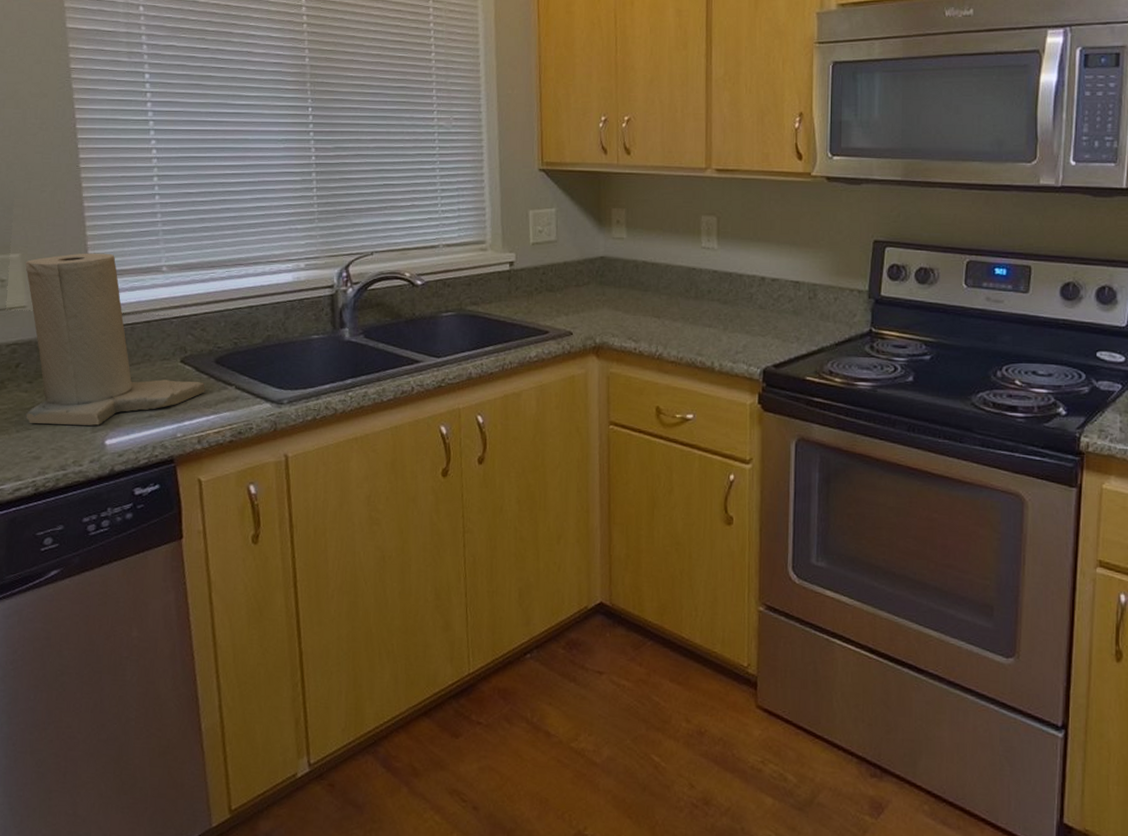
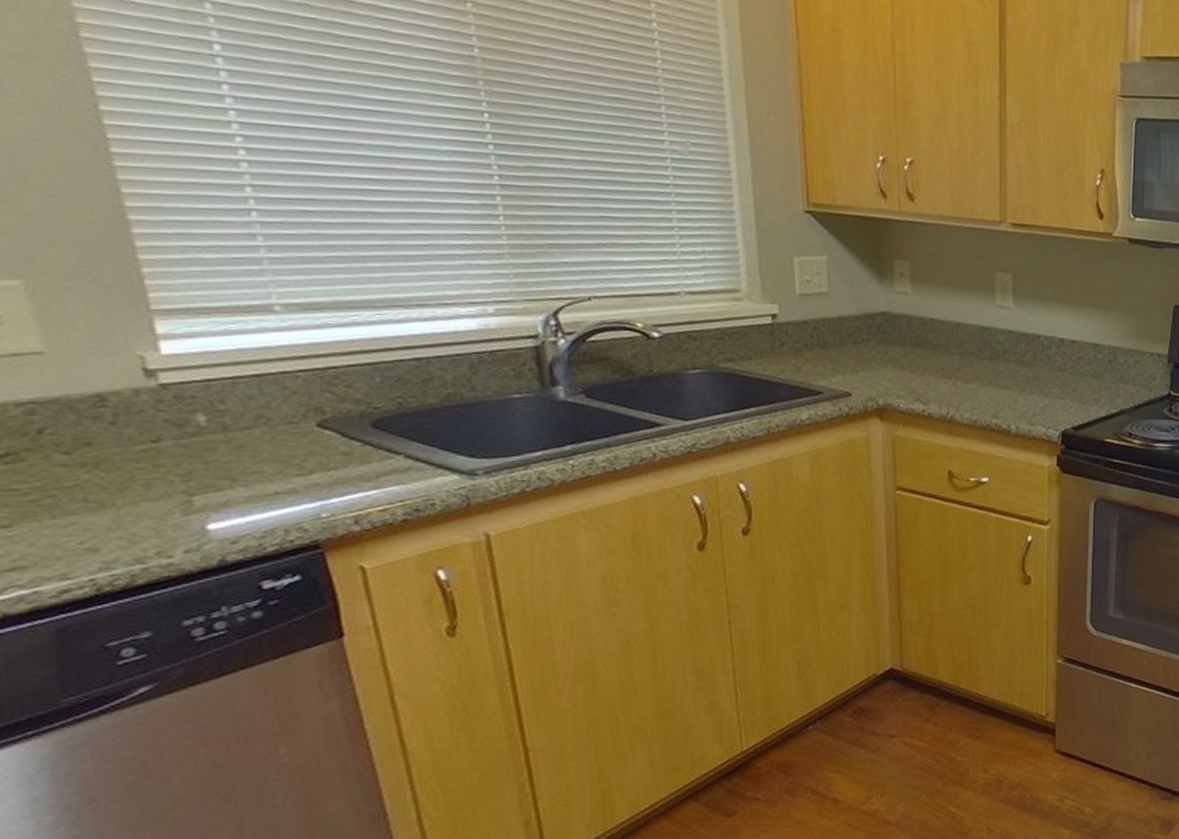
paper towel: present [25,253,206,426] -> none [34,283,361,507]

